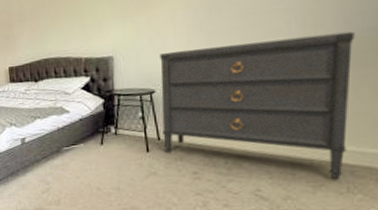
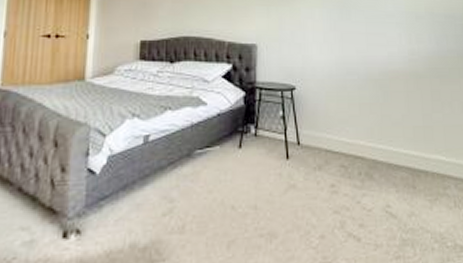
dresser: present [160,31,355,180] -> none [300,47,450,193]

